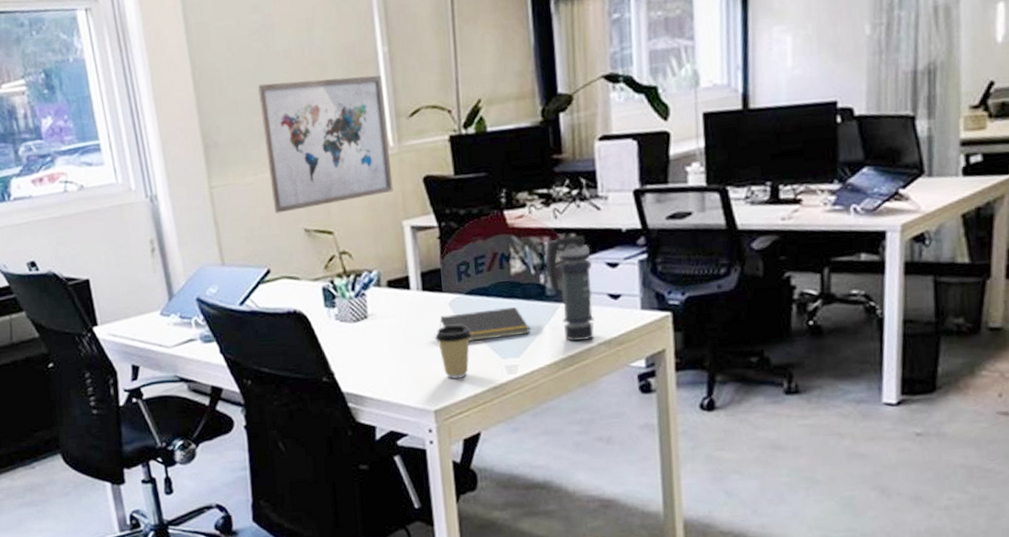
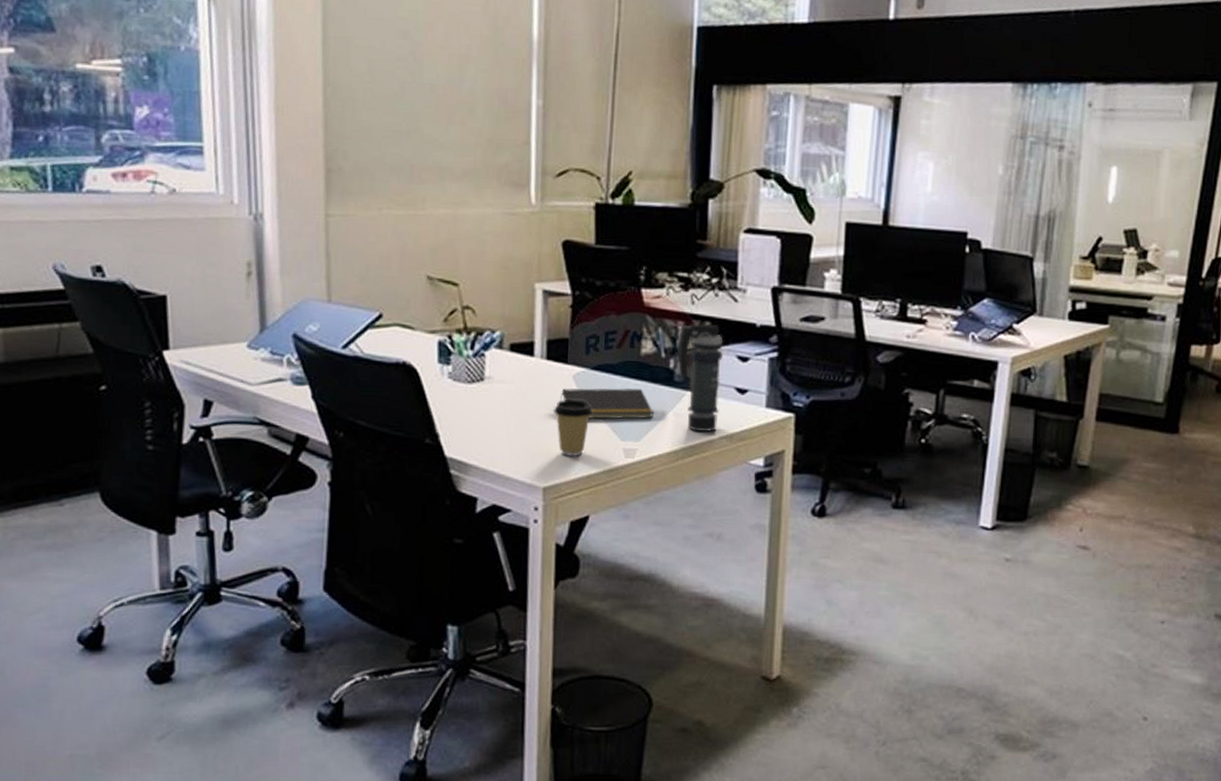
wall art: present [257,75,393,213] -> none [395,114,532,255]

